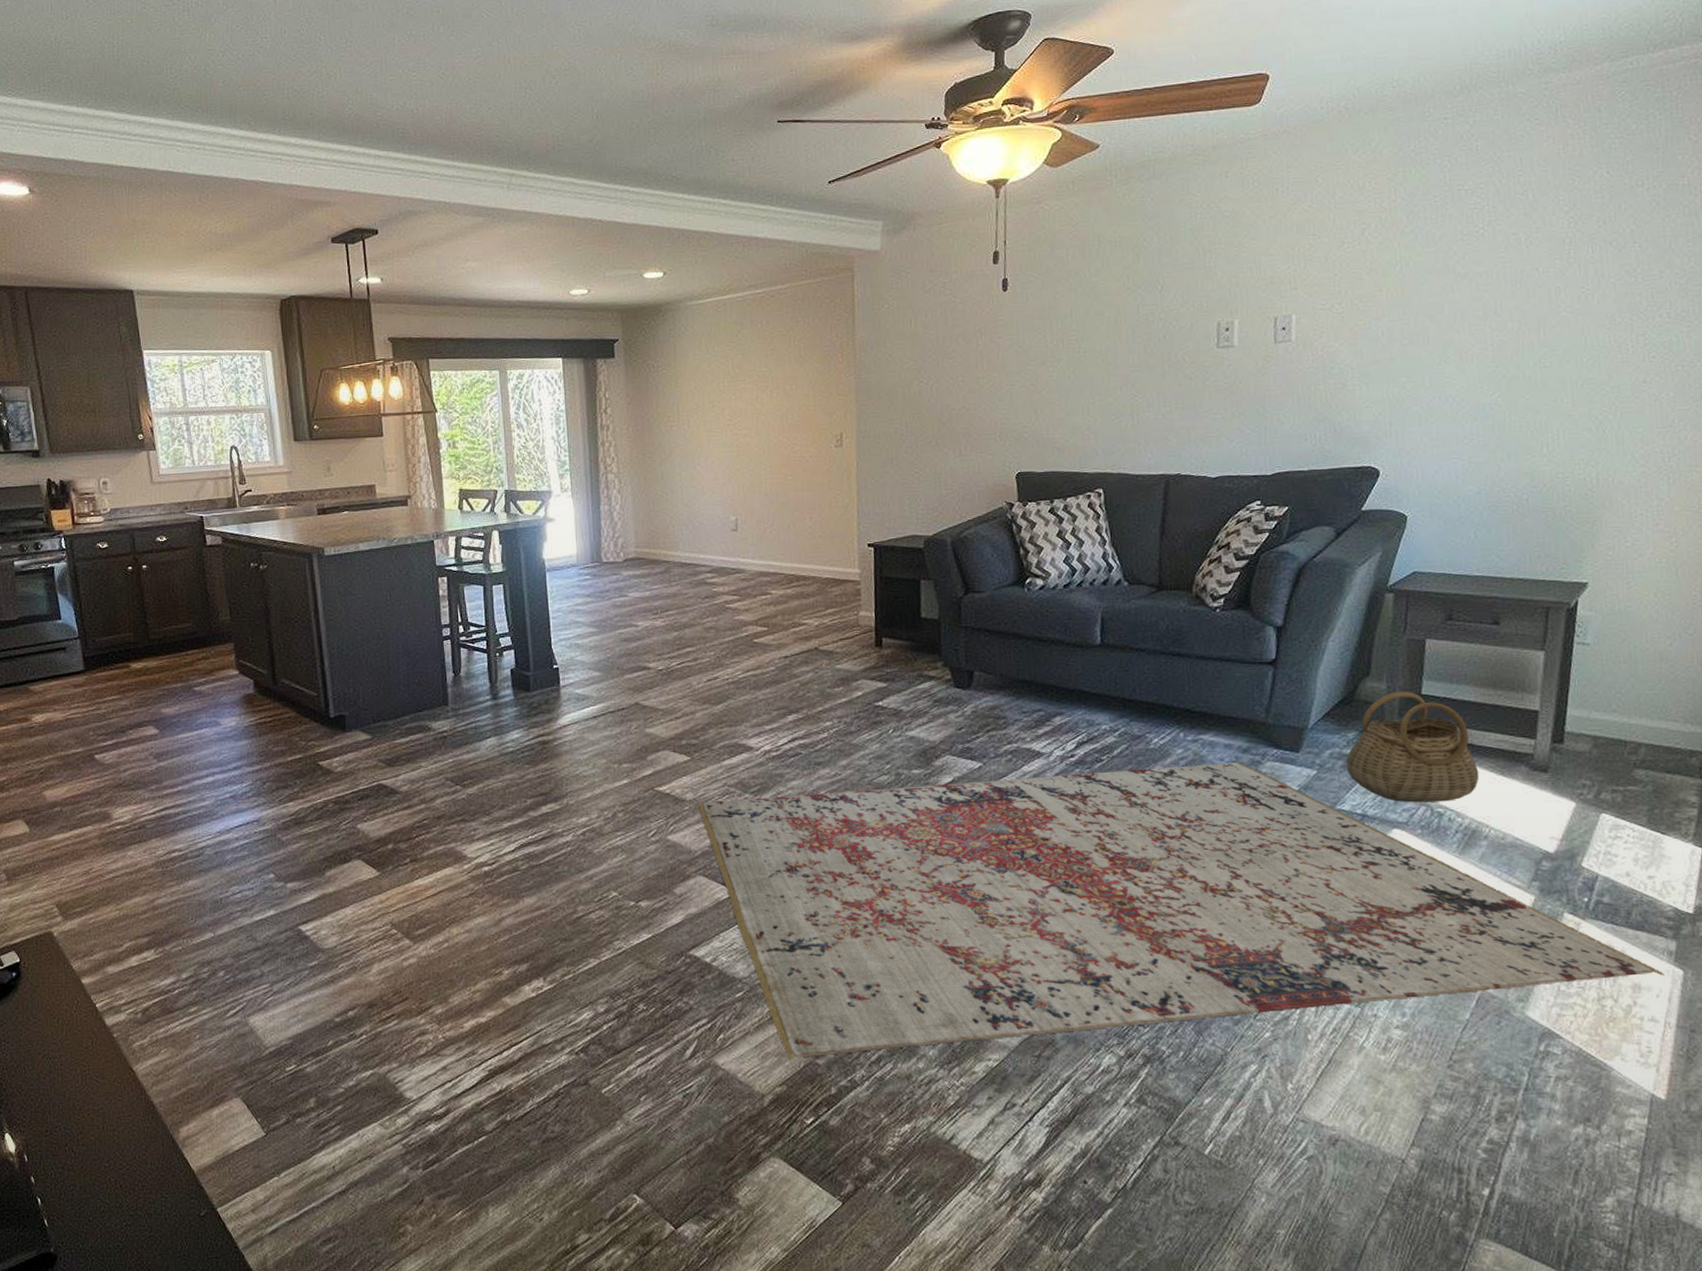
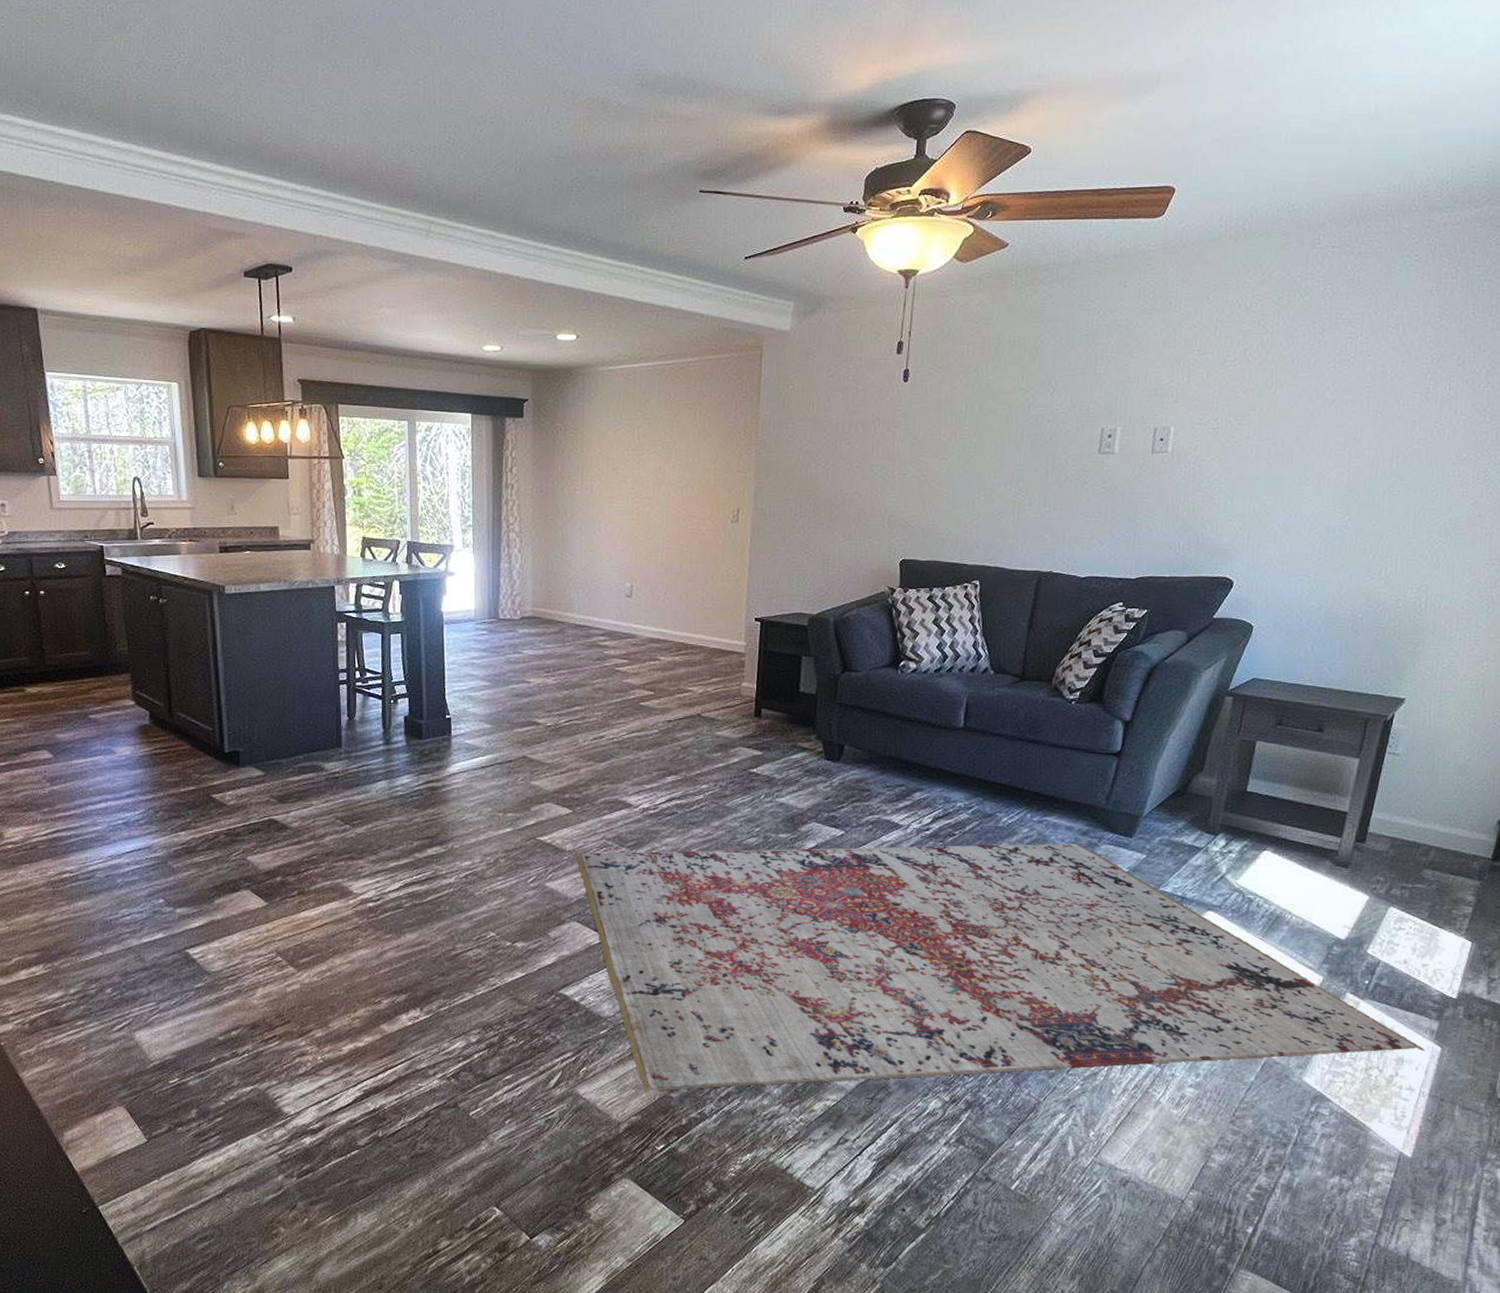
basket: present [1346,691,1479,803] -> none [1173,788,1289,889]

